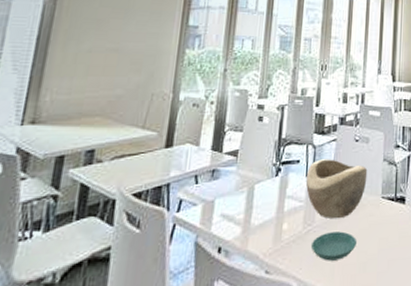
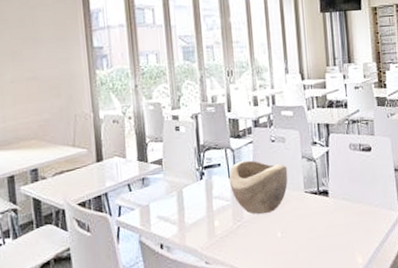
saucer: present [311,231,356,261] -> none [243,225,286,251]

